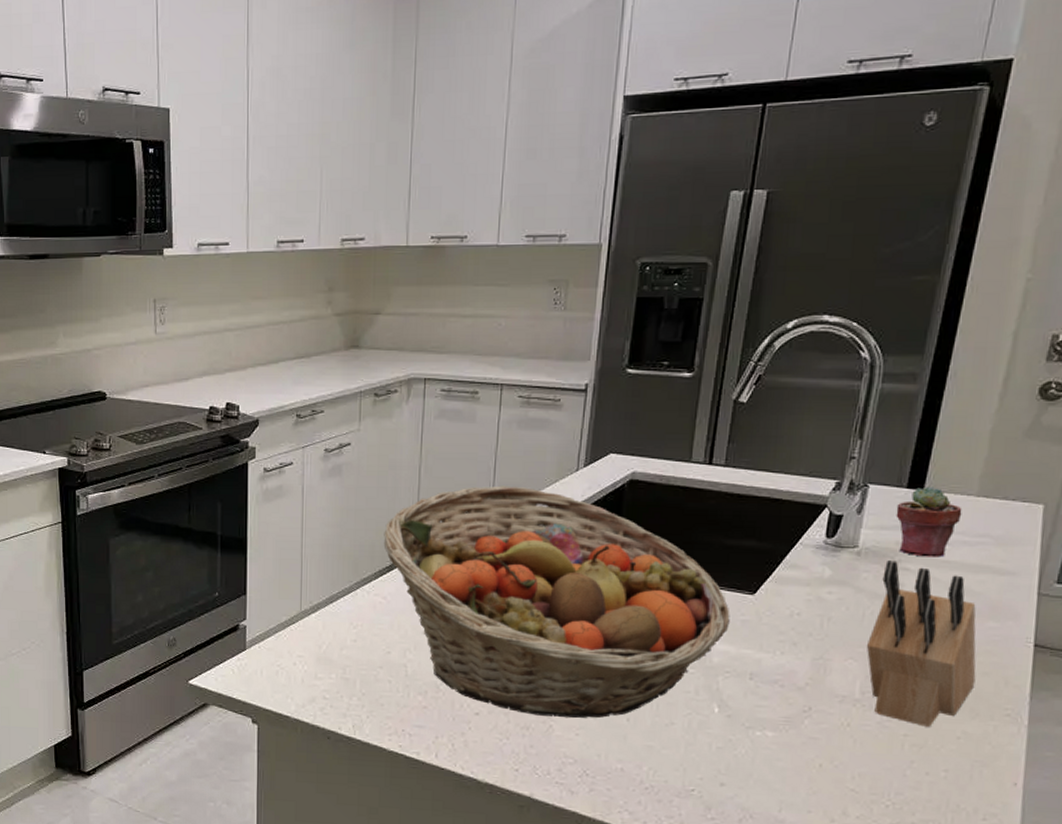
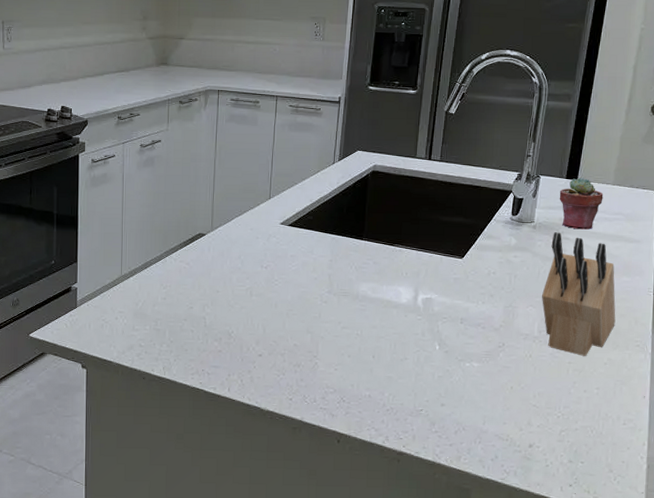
fruit basket: present [383,486,730,719] -> none [187,175,446,357]

